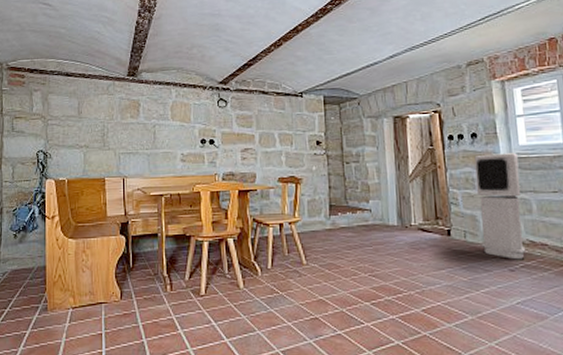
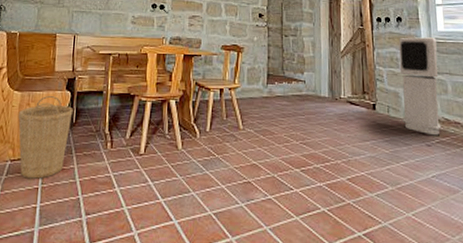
basket: none [75,242,129,325] -> present [18,96,73,179]

